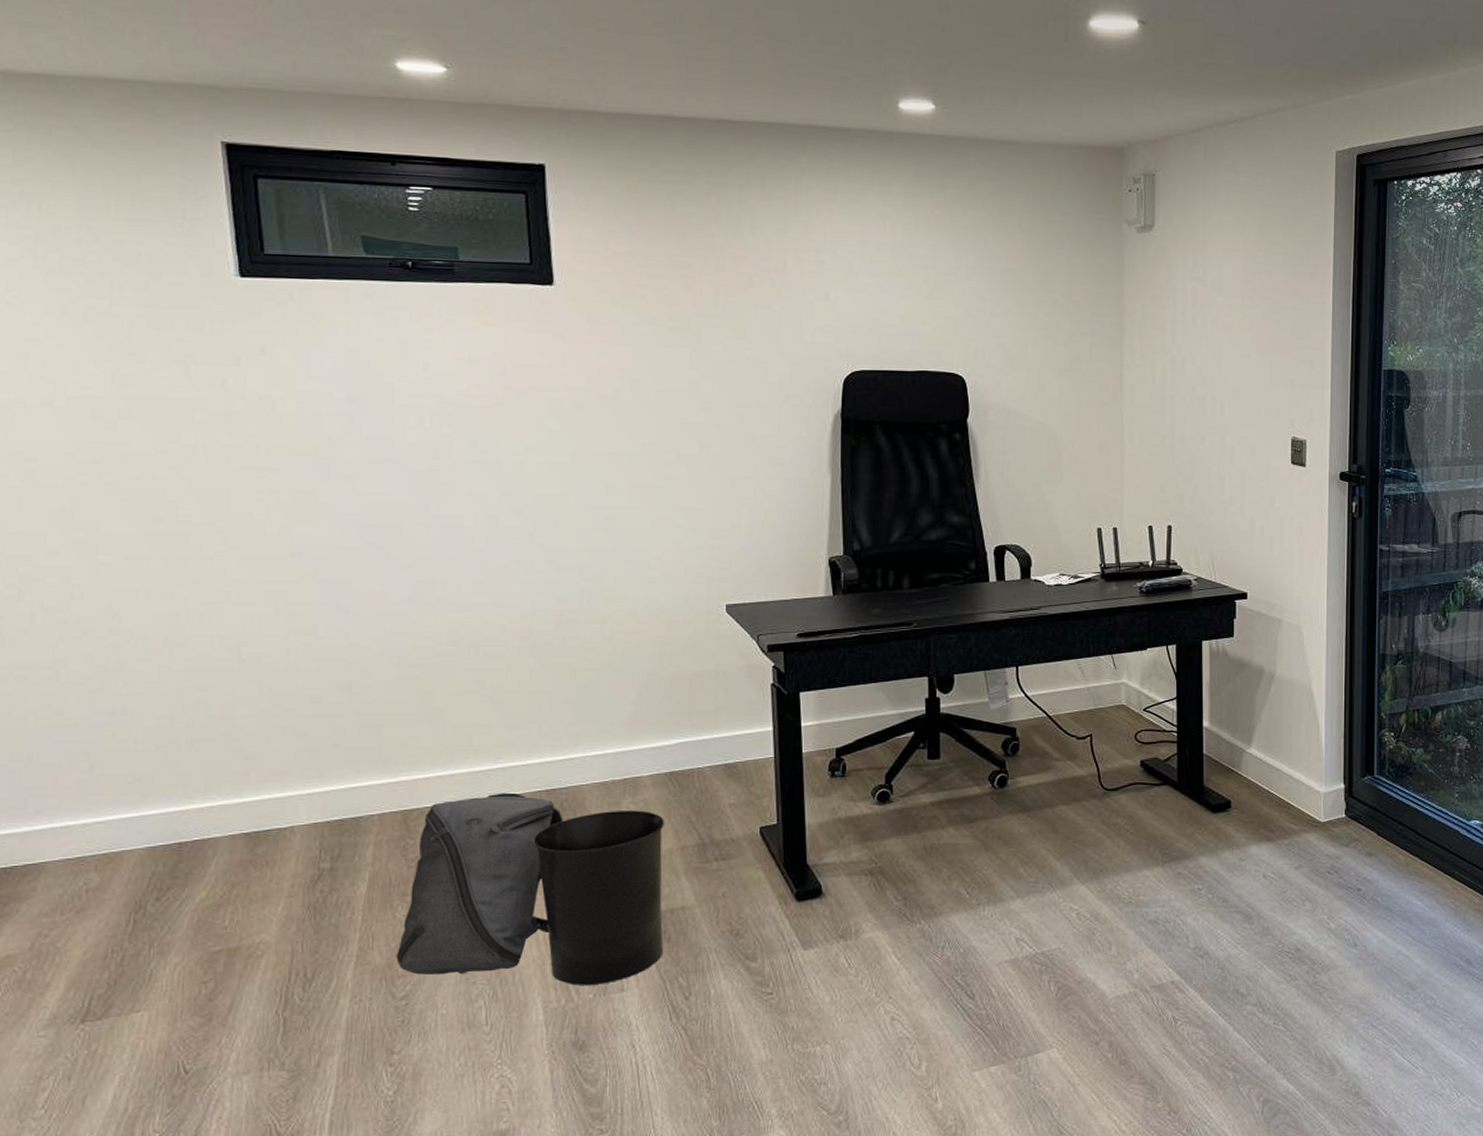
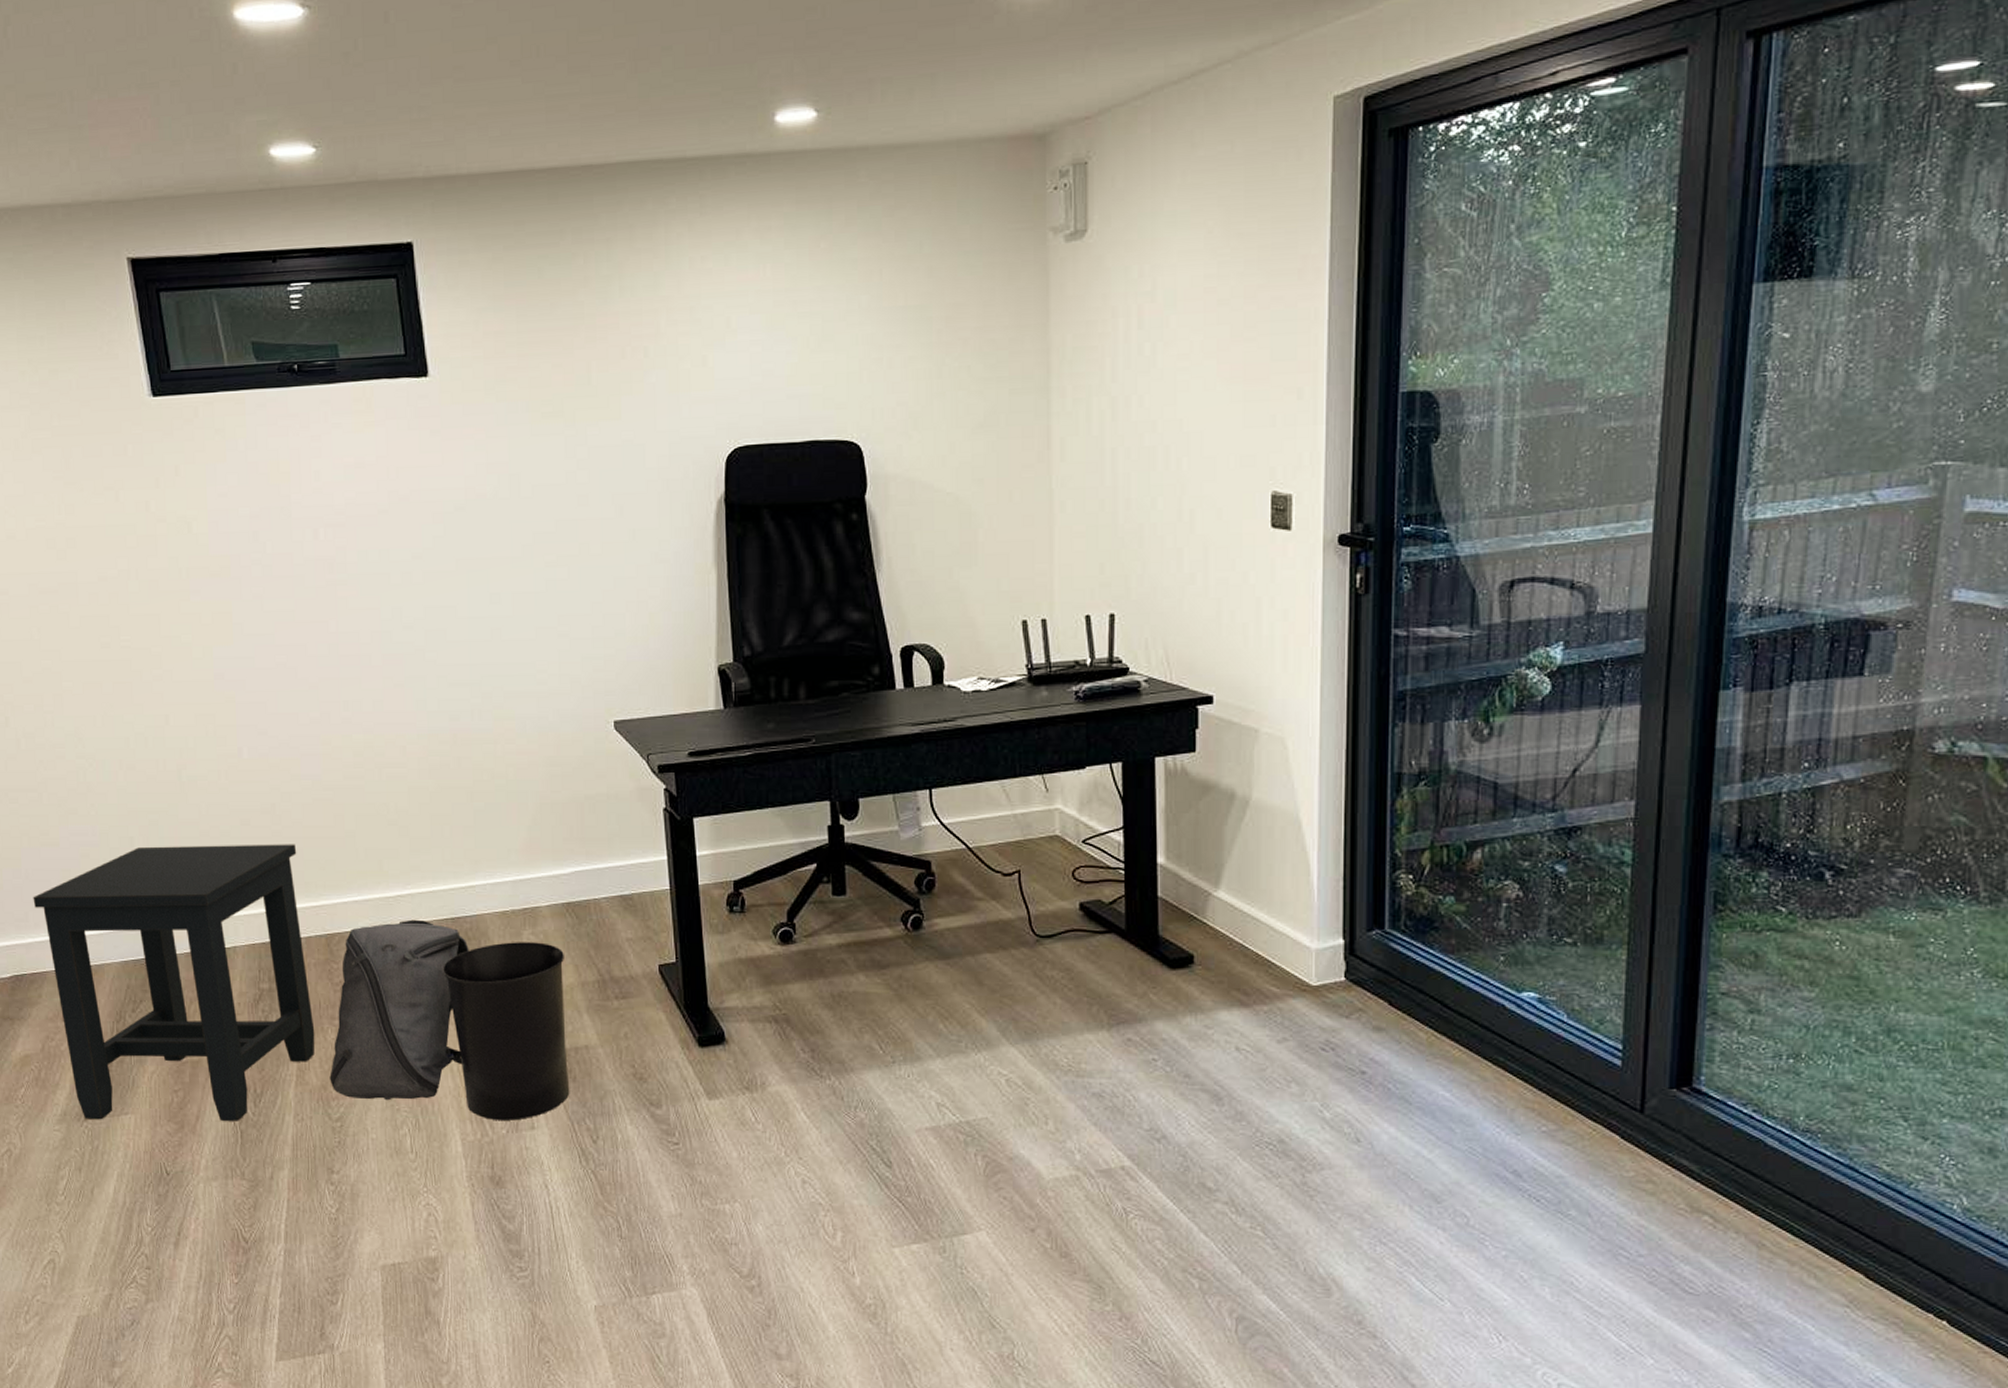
side table: none [35,721,383,1021] -> present [33,844,315,1121]

